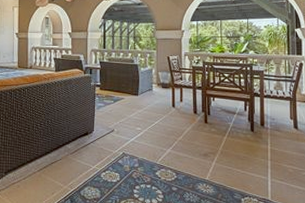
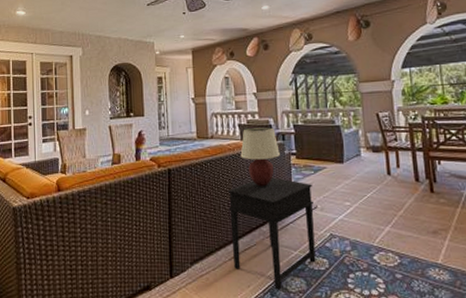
side table: none [40,104,111,197] -> present [227,177,316,290]
table lamp: none [54,62,87,112] -> present [240,127,280,187]

